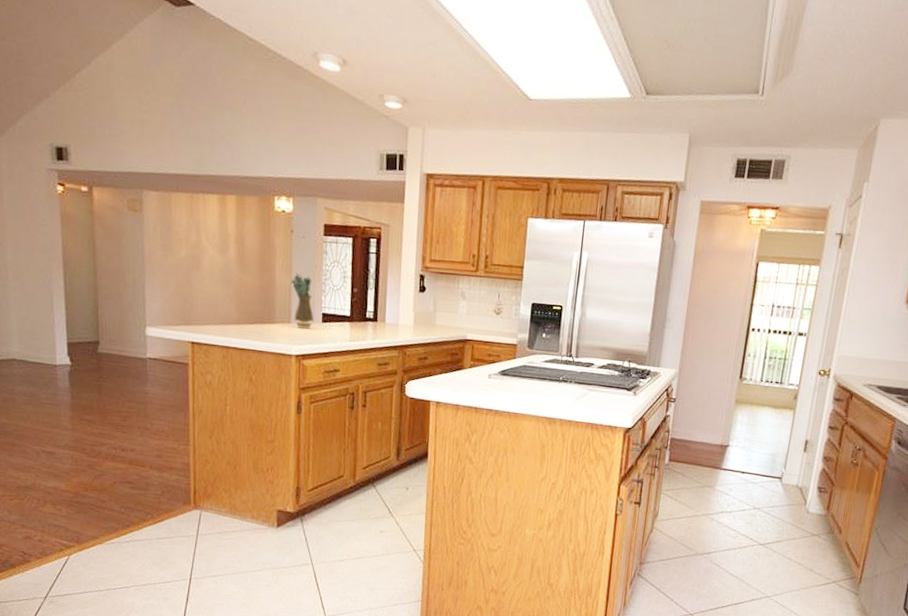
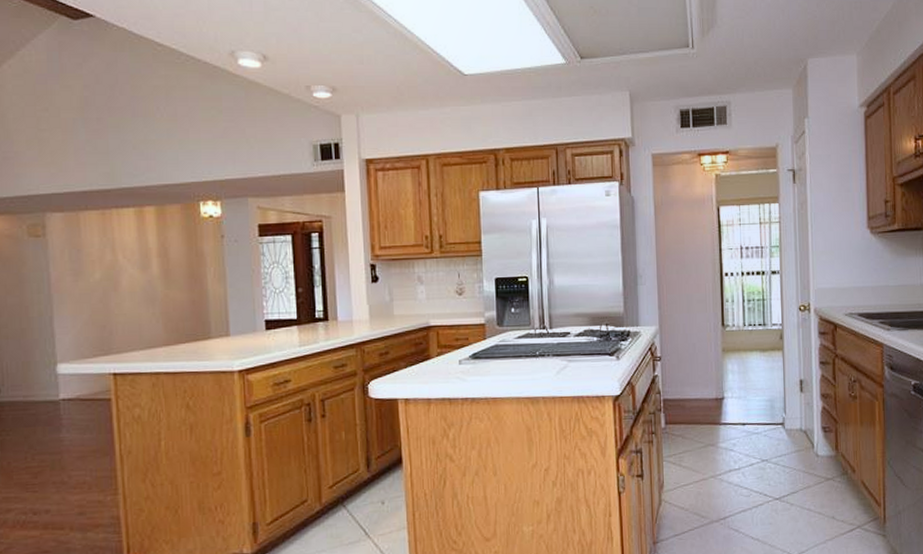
vase: present [291,273,314,329] -> none [226,280,256,340]

